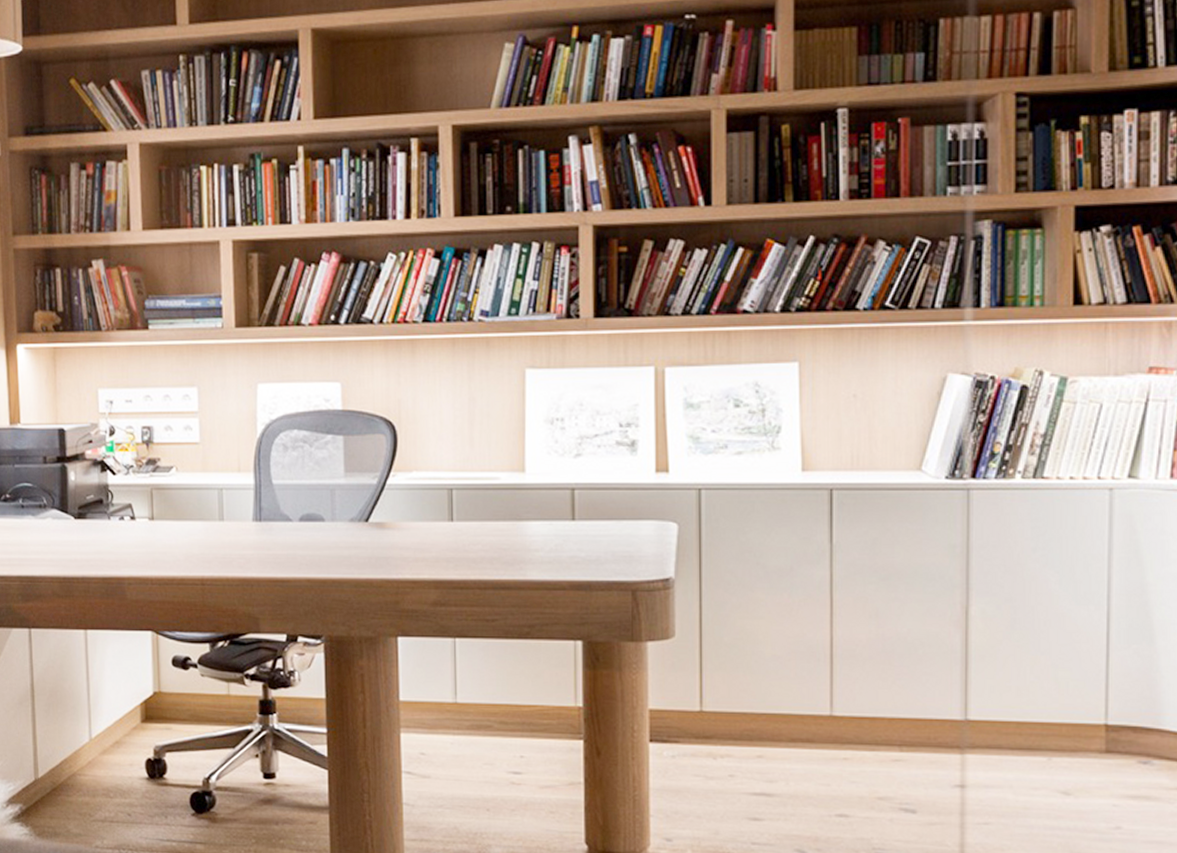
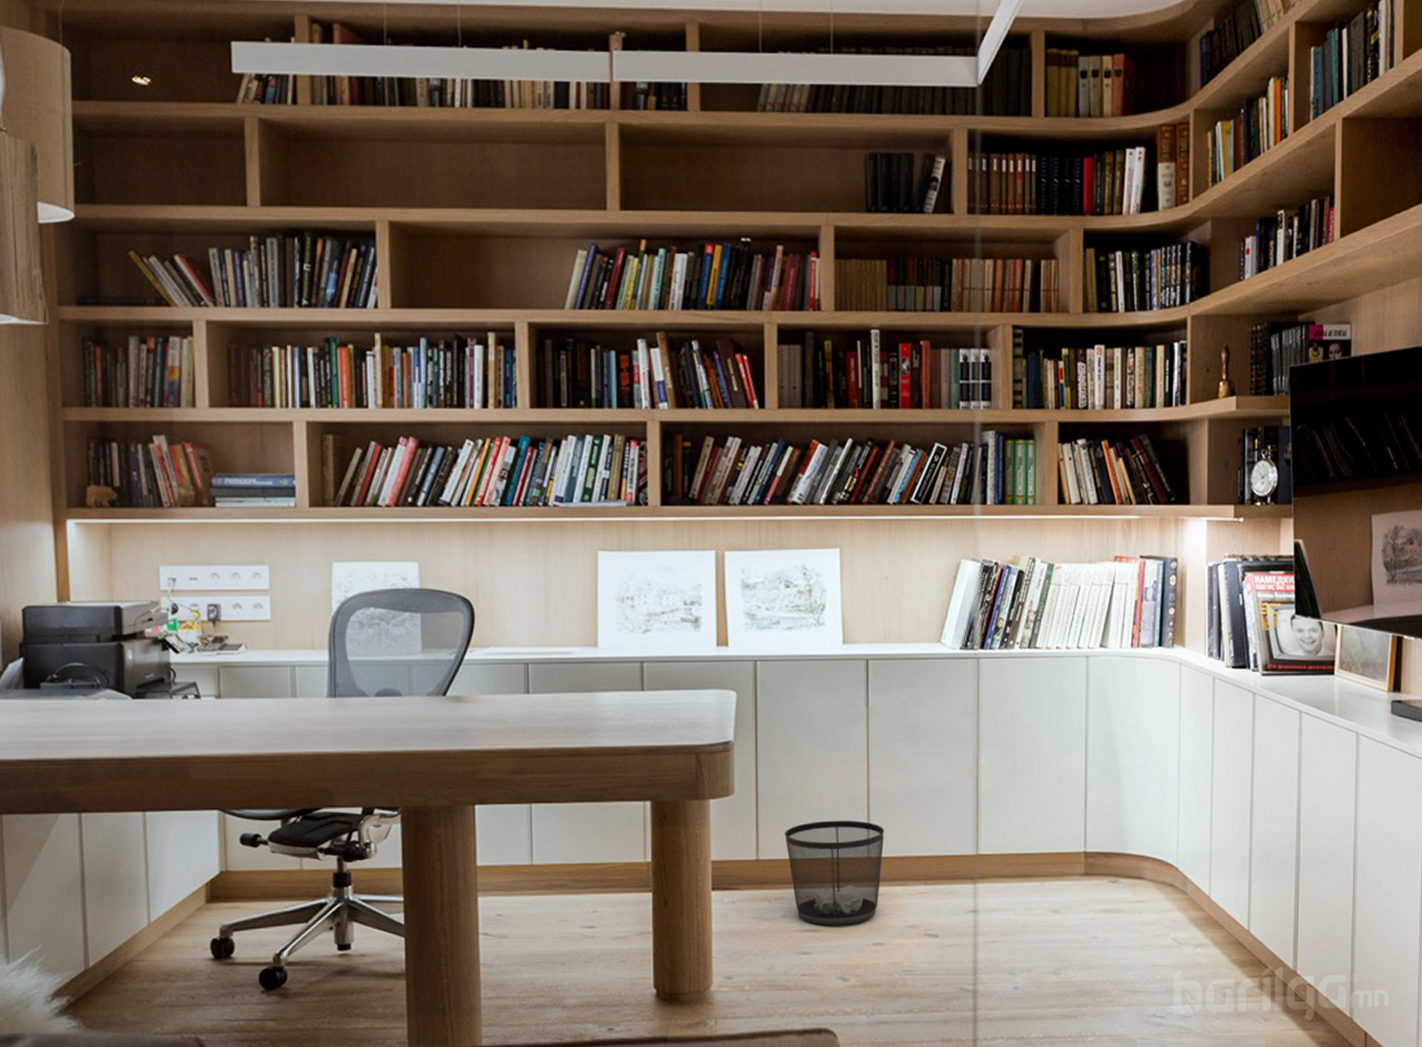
waste bin: none [732,671,851,791] -> present [784,820,885,925]

